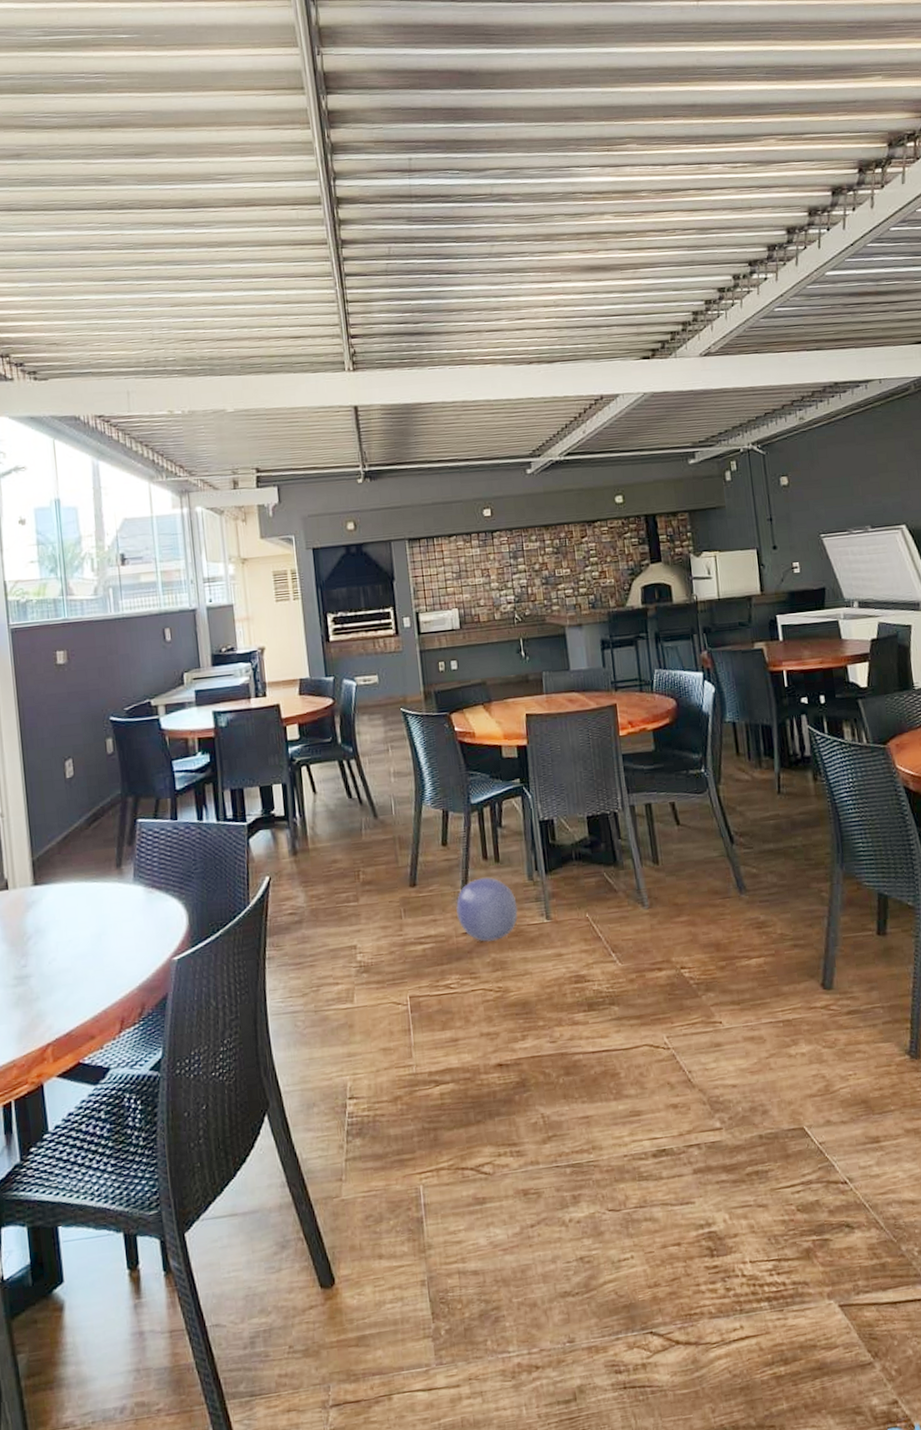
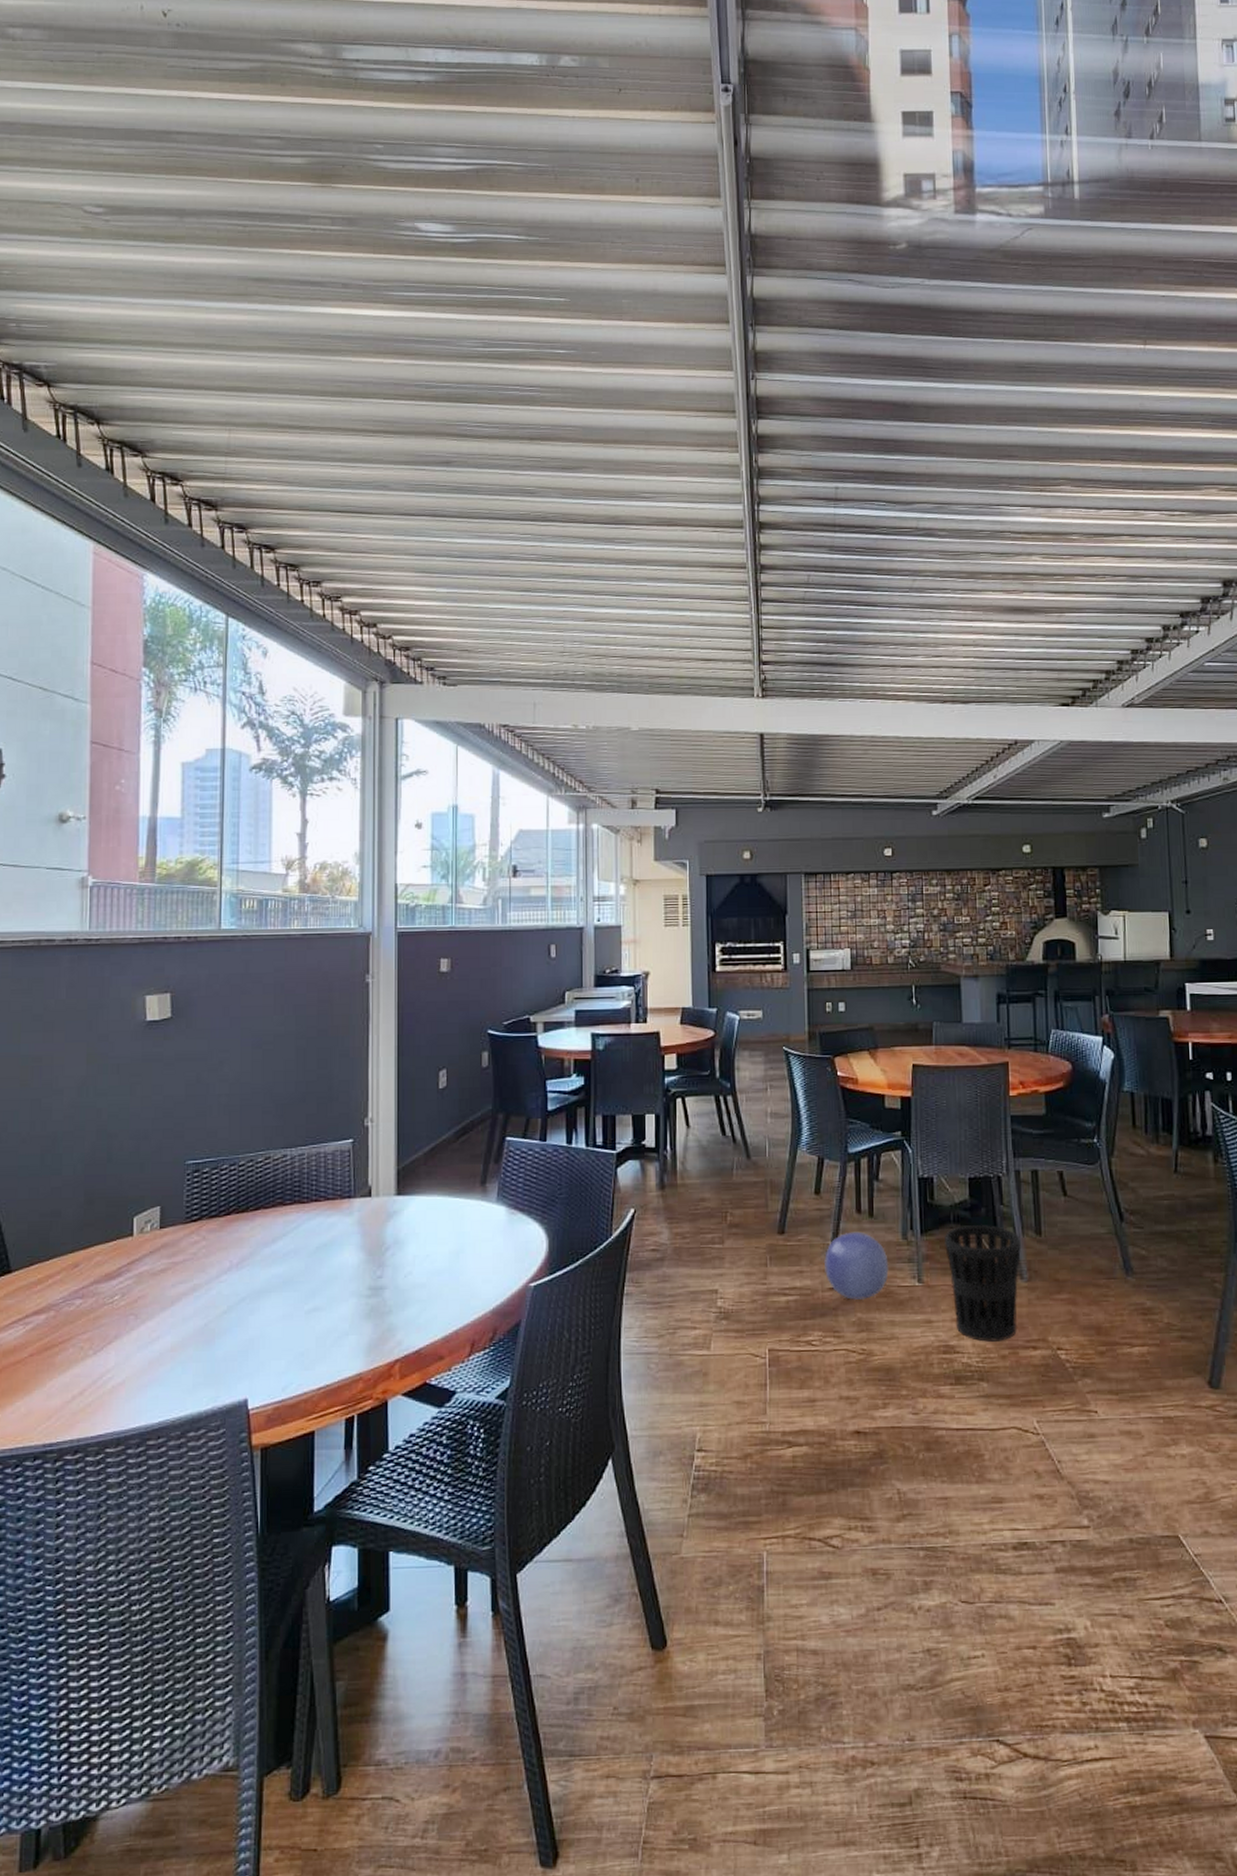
wastebasket: none [568,859,642,969] -> present [945,1225,1021,1342]

